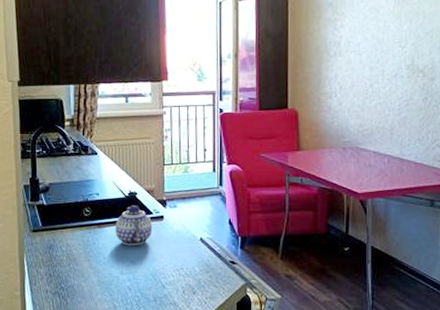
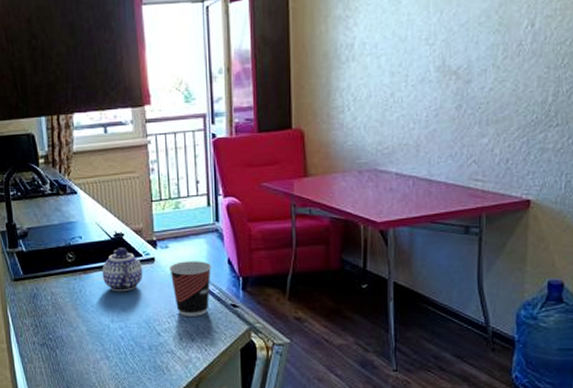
cup: none [177,220,215,271] -> present [169,261,212,316]

